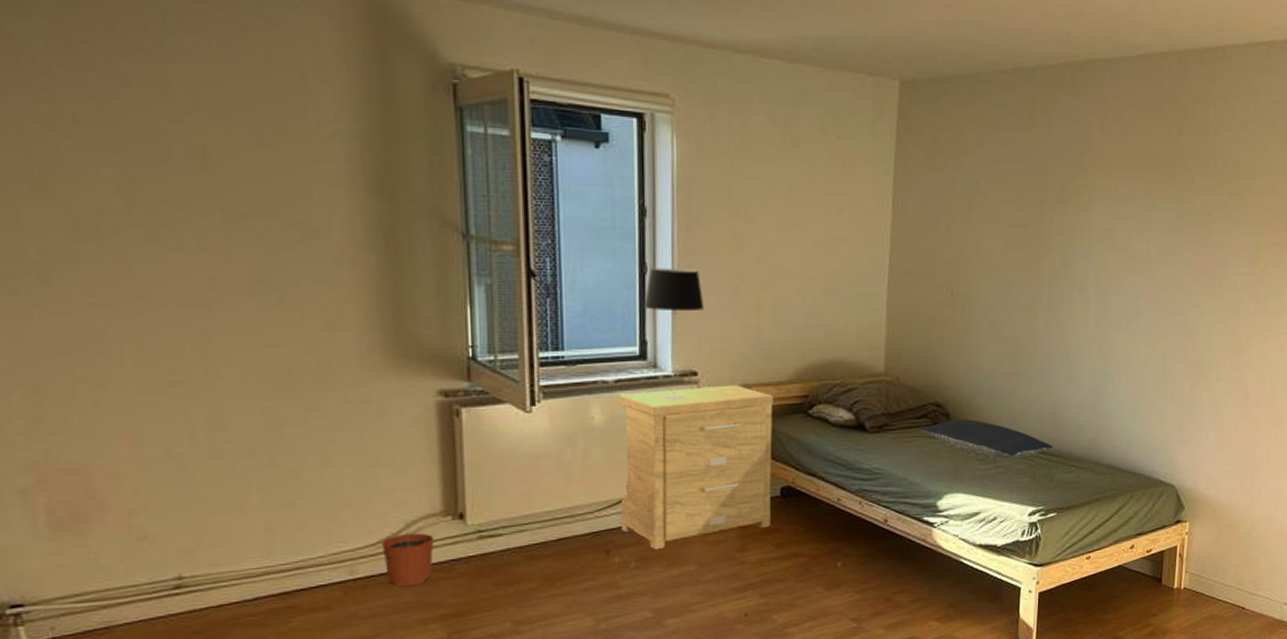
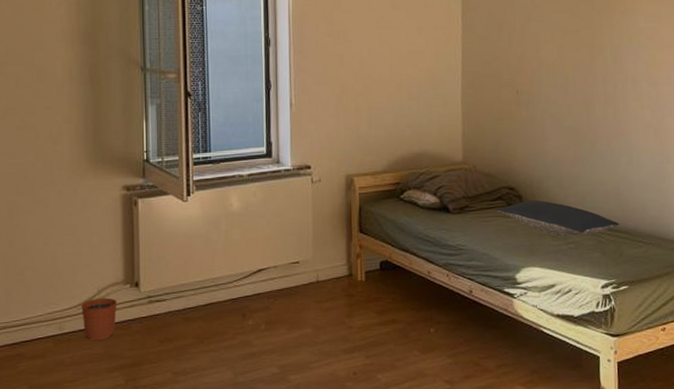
side table: present [619,385,773,550] -> none [252,175,372,315]
table lamp: present [644,267,705,400] -> none [269,84,315,189]

